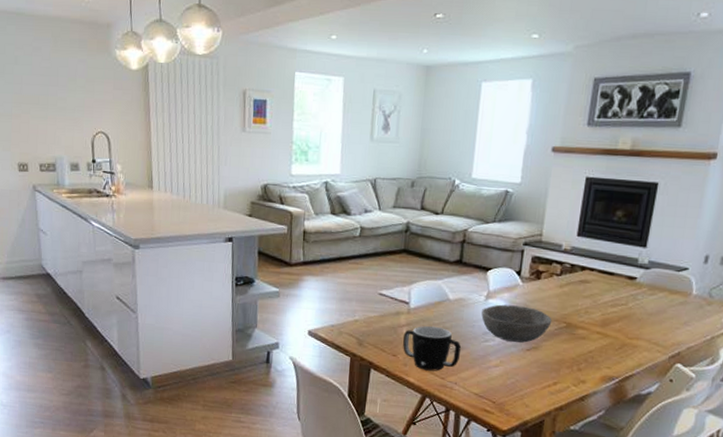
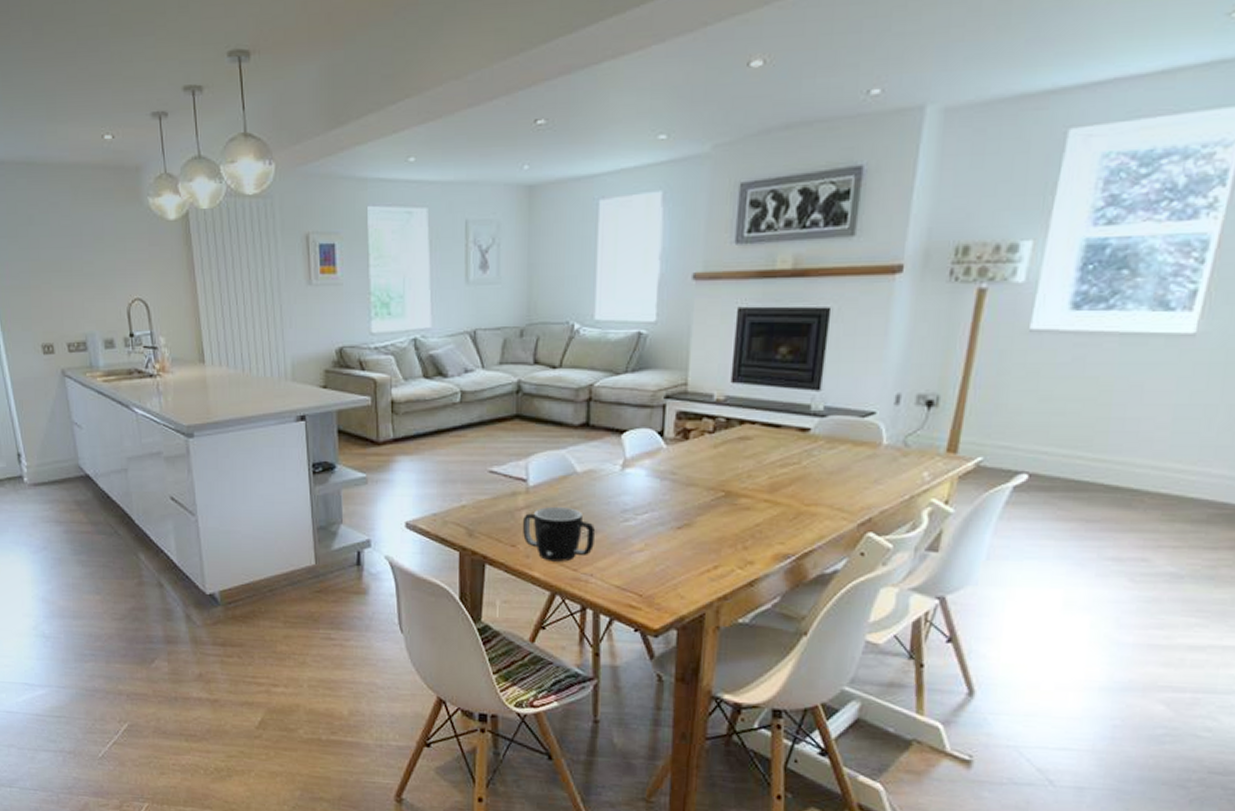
bowl: present [481,304,552,343] -> none [618,474,707,519]

